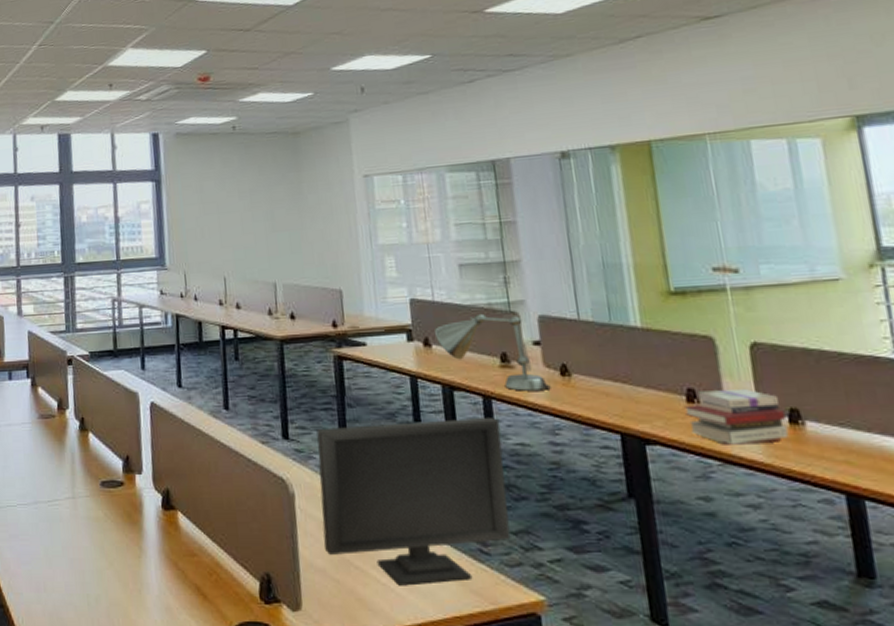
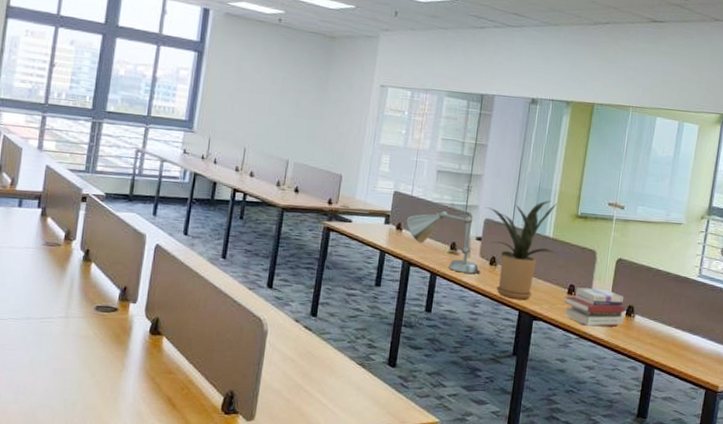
computer monitor: present [316,416,511,586] -> none [283,283,439,407]
house plant: none [534,277,653,418] -> present [485,200,557,300]

